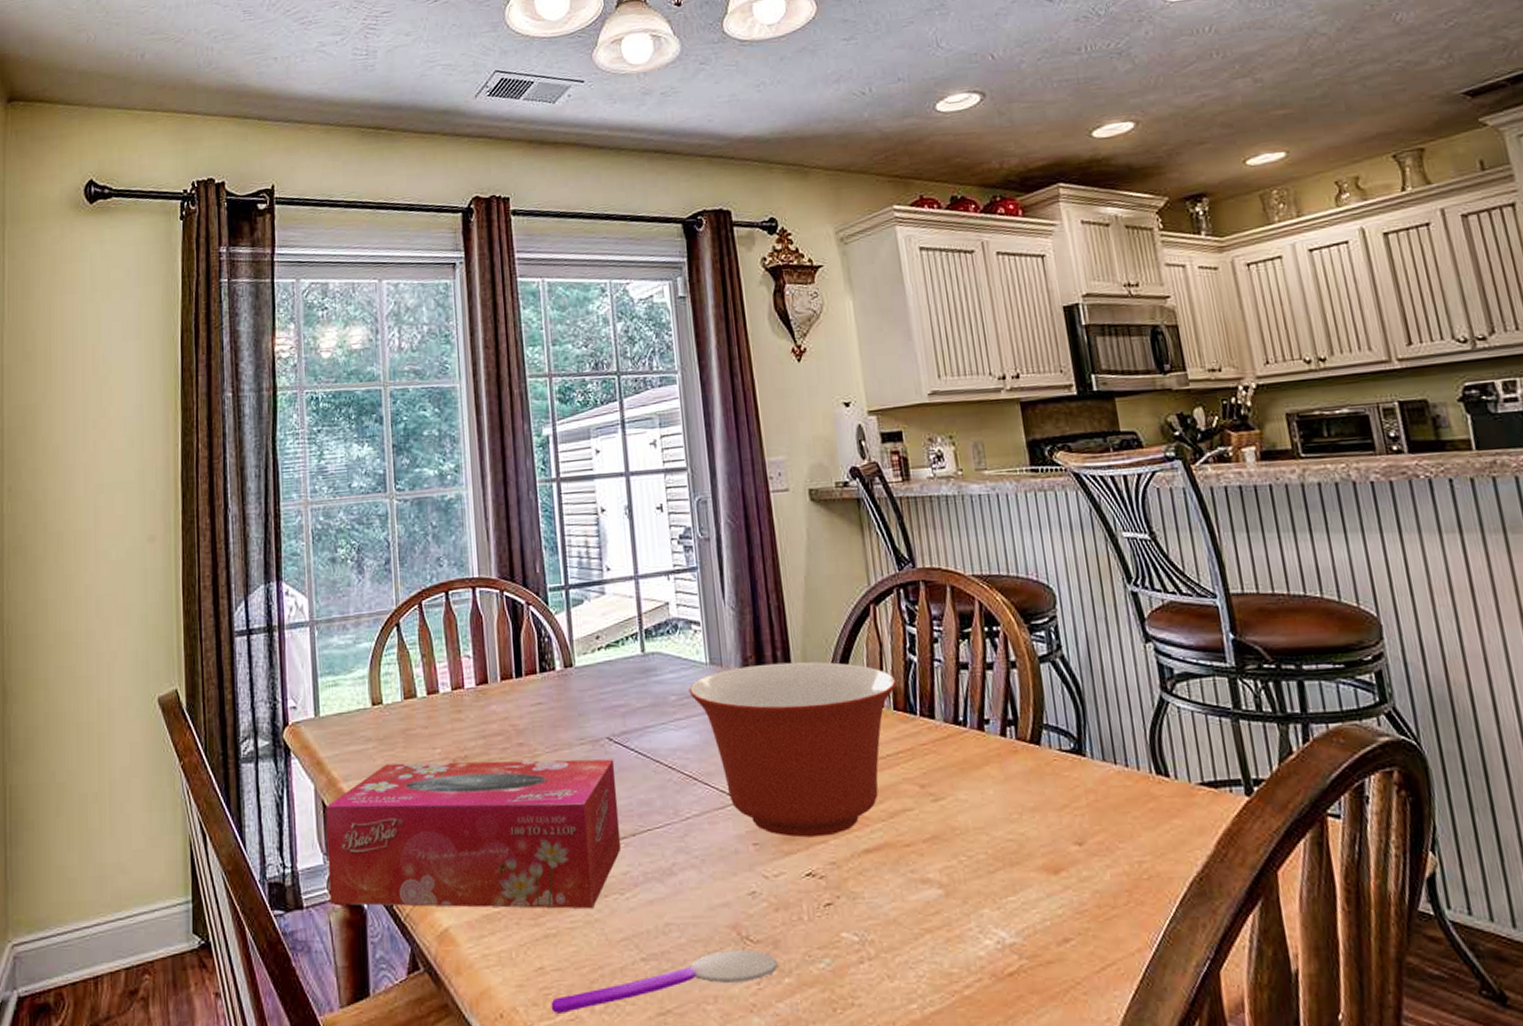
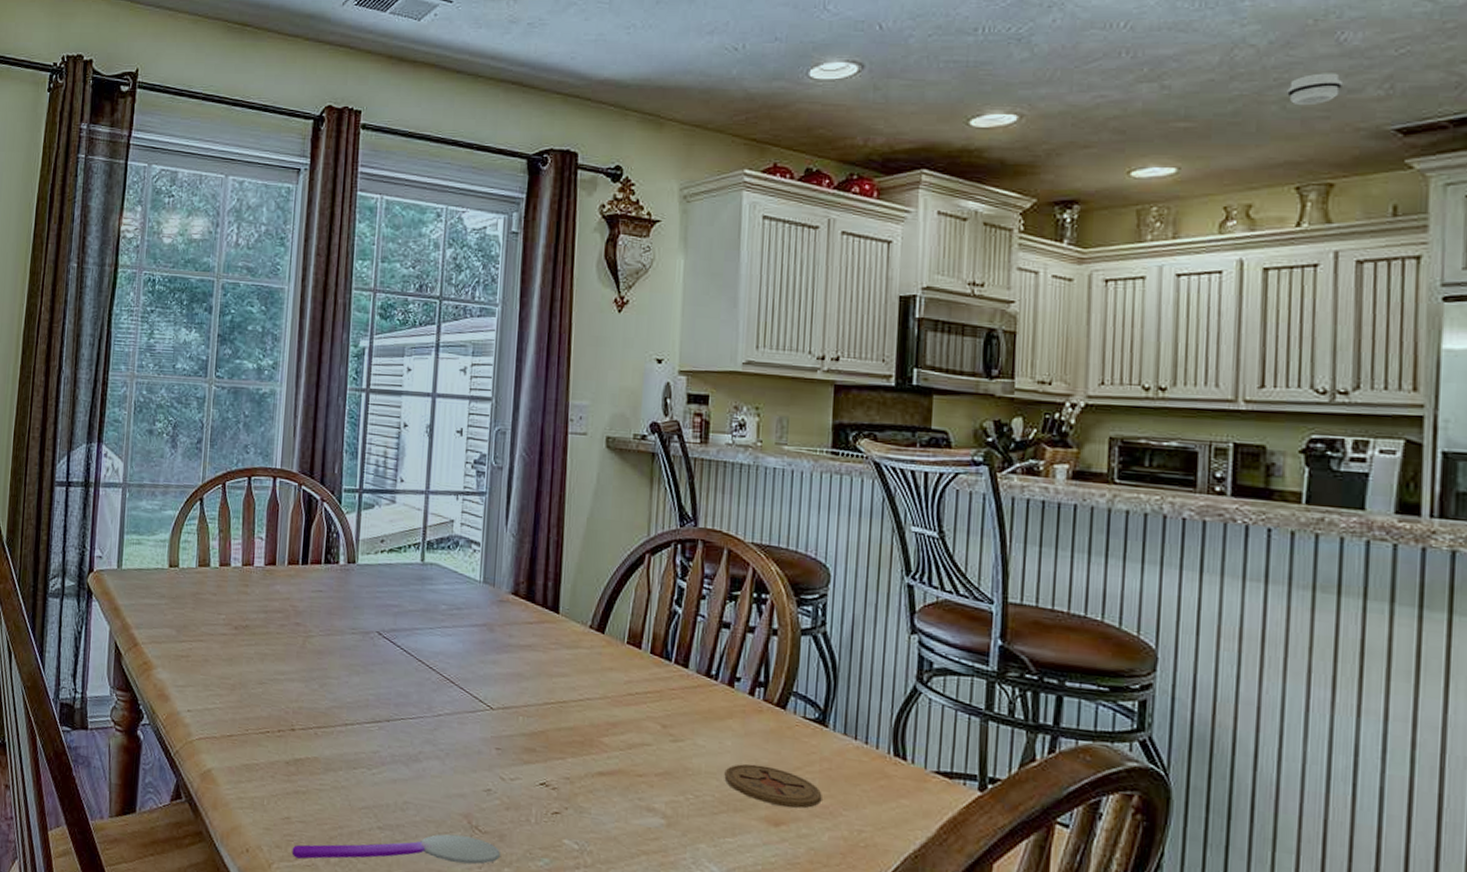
tissue box: present [326,759,622,909] -> none [111,620,381,777]
mixing bowl: present [689,662,897,838] -> none [459,590,658,754]
coaster: none [992,809,1096,852] -> present [724,763,822,809]
smoke detector: none [1363,49,1410,83] -> present [1287,73,1344,106]

